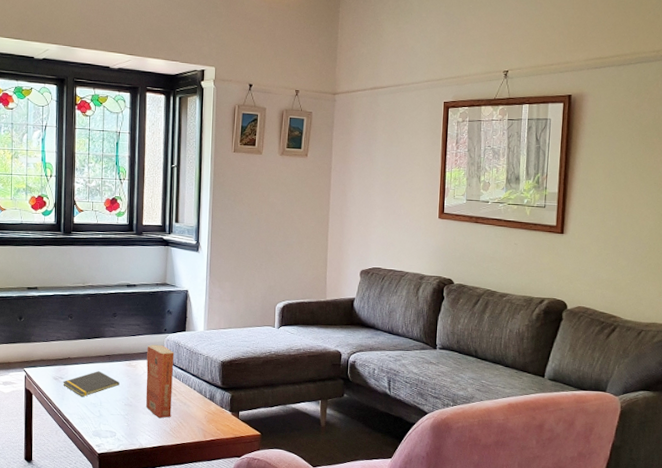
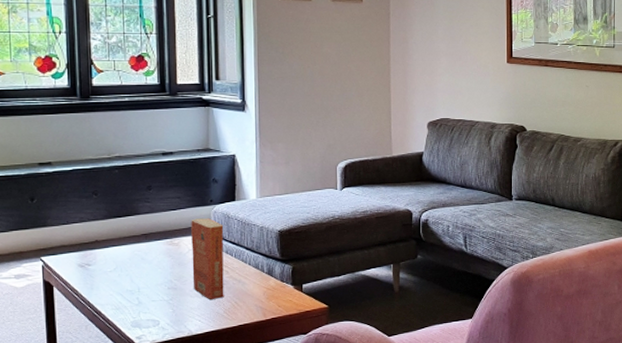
notepad: present [62,371,120,398] -> none [90,253,160,285]

